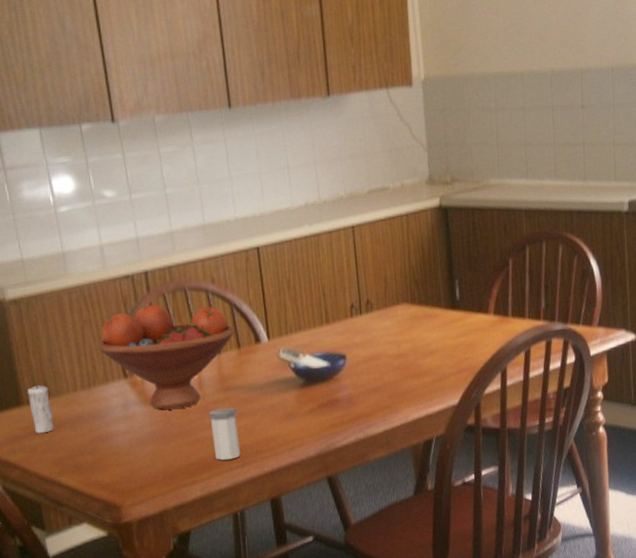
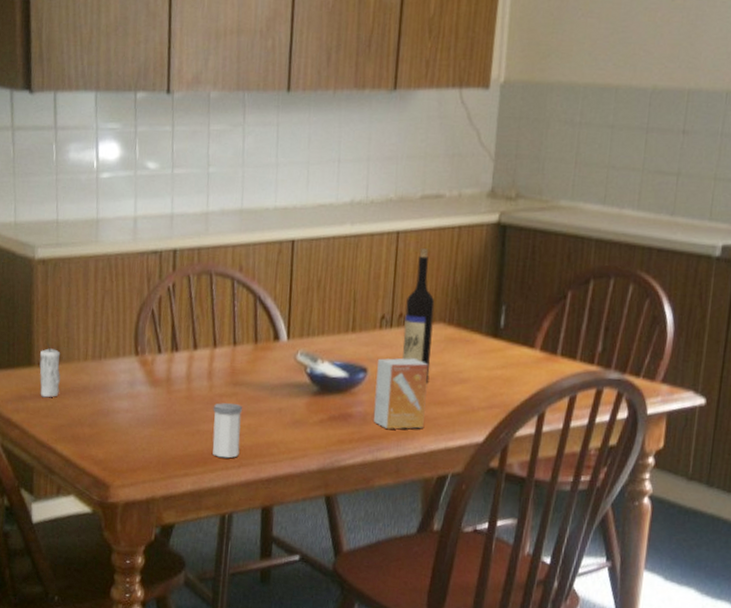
fruit bowl: present [97,304,235,410] -> none [114,283,254,396]
small box: none [354,339,404,407] -> present [373,358,429,429]
wine bottle: none [371,238,403,359] -> present [402,248,435,382]

